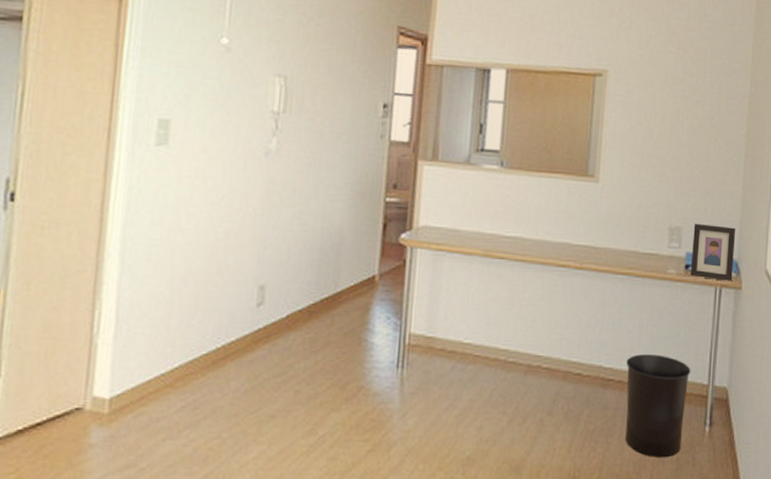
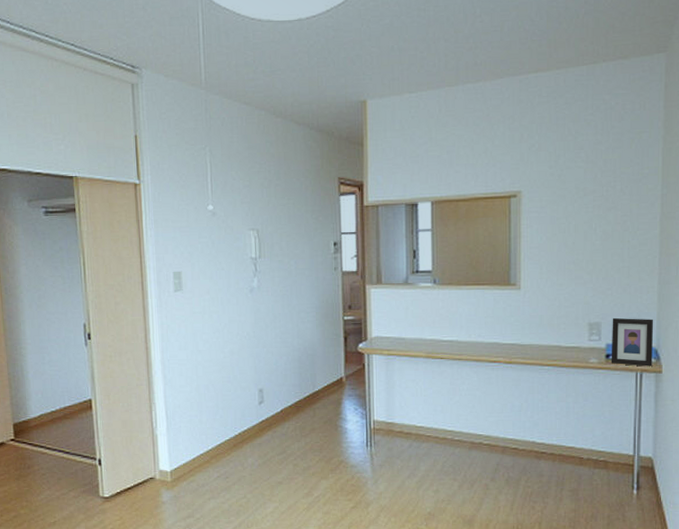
waste bin: present [625,354,691,457] -> none [557,431,617,514]

